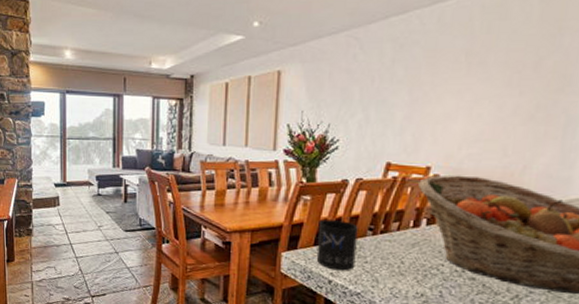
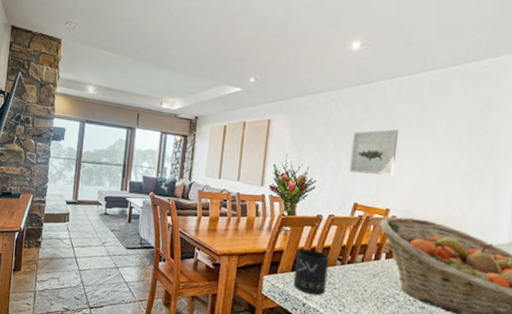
wall art: none [379,70,442,127] -> present [349,129,399,176]

